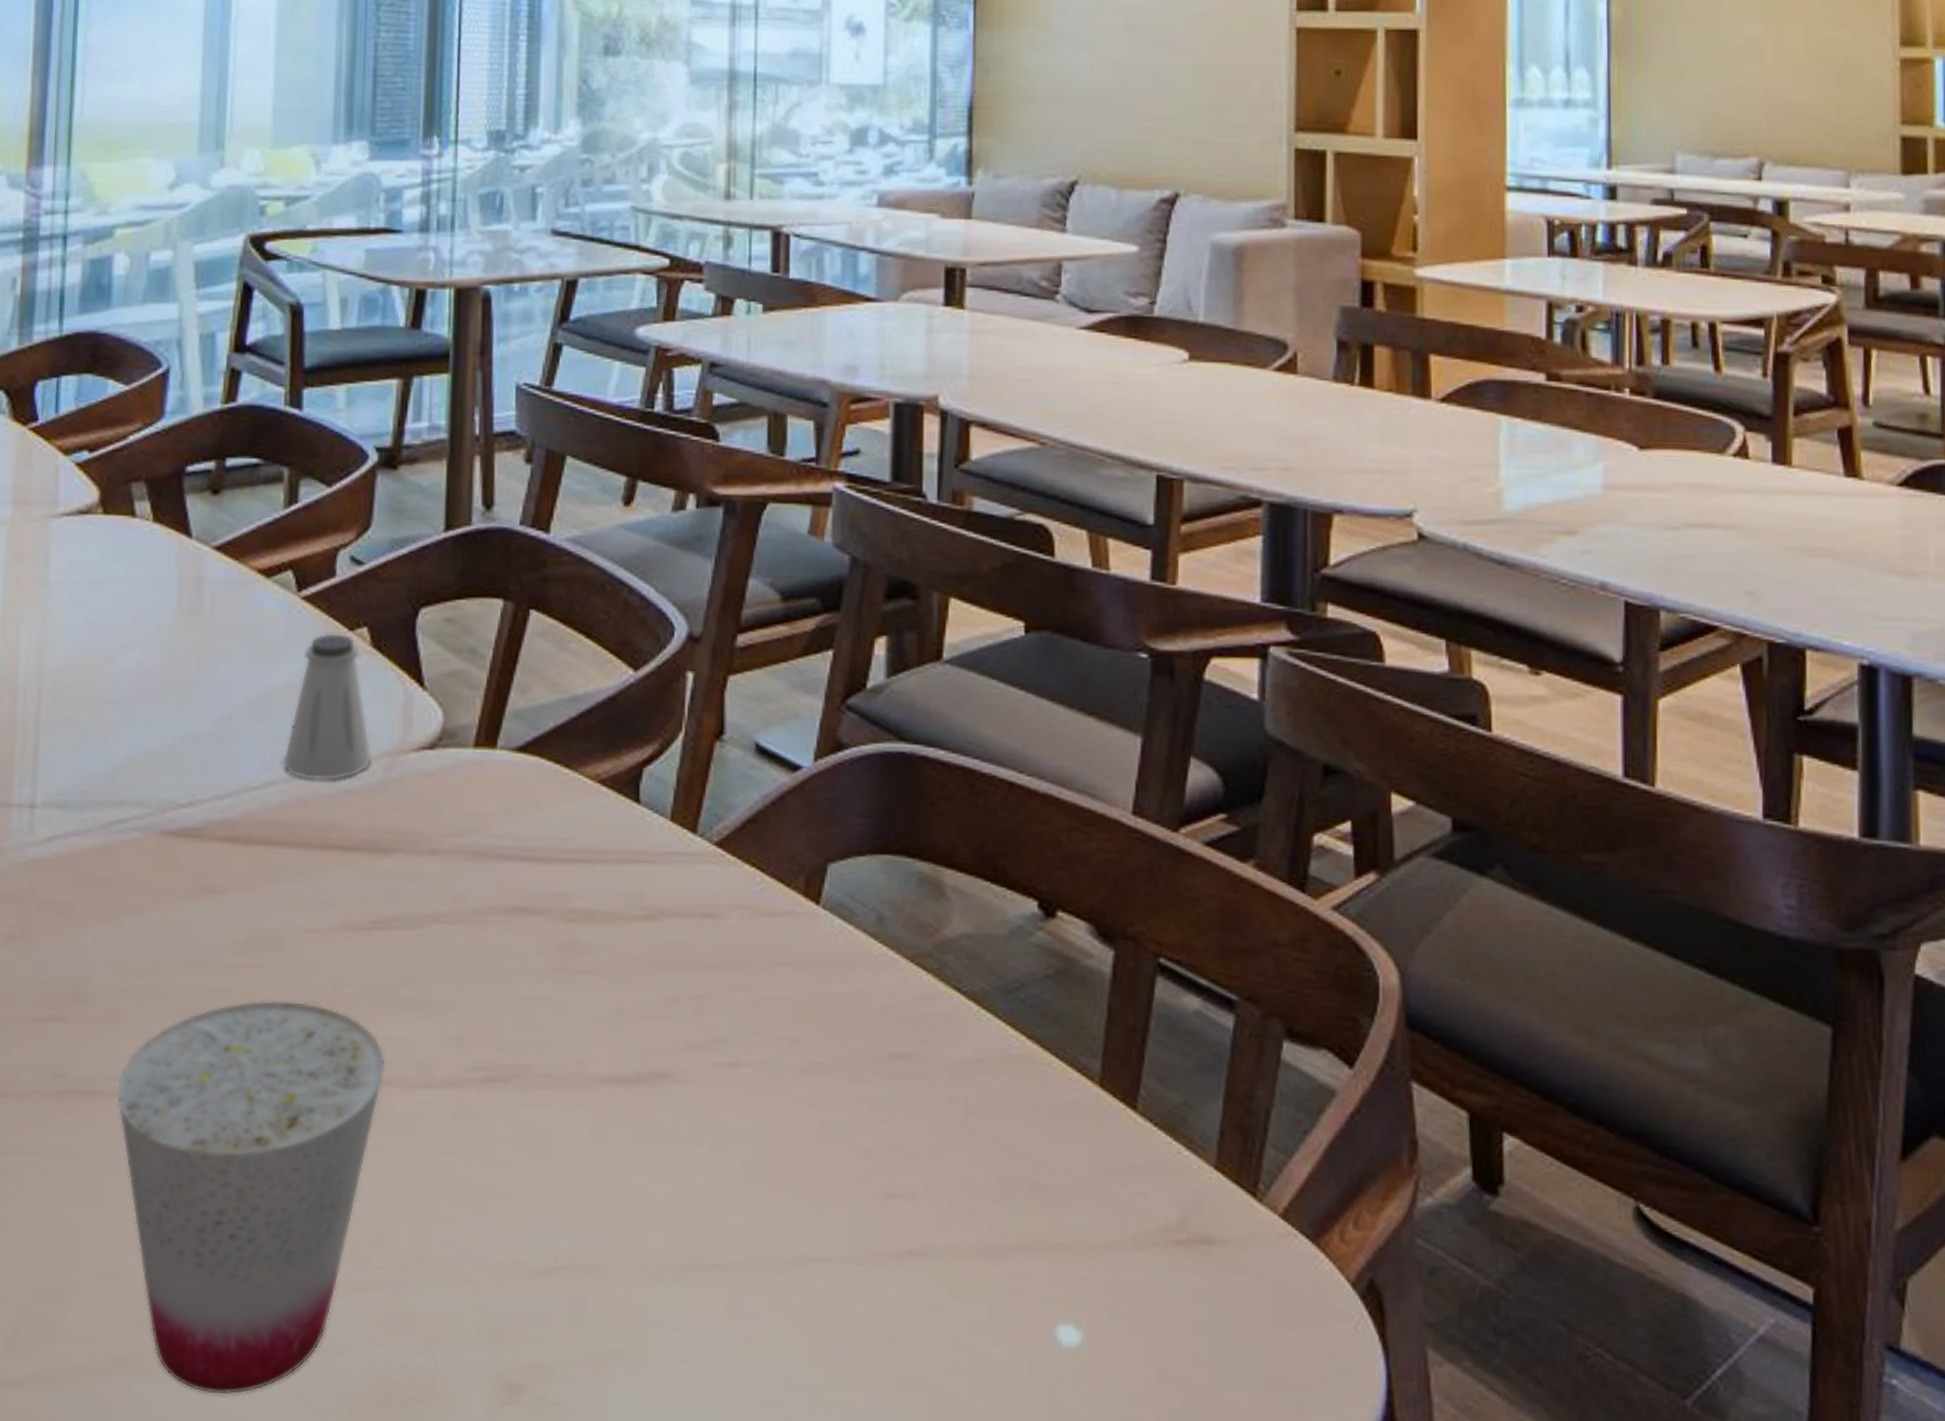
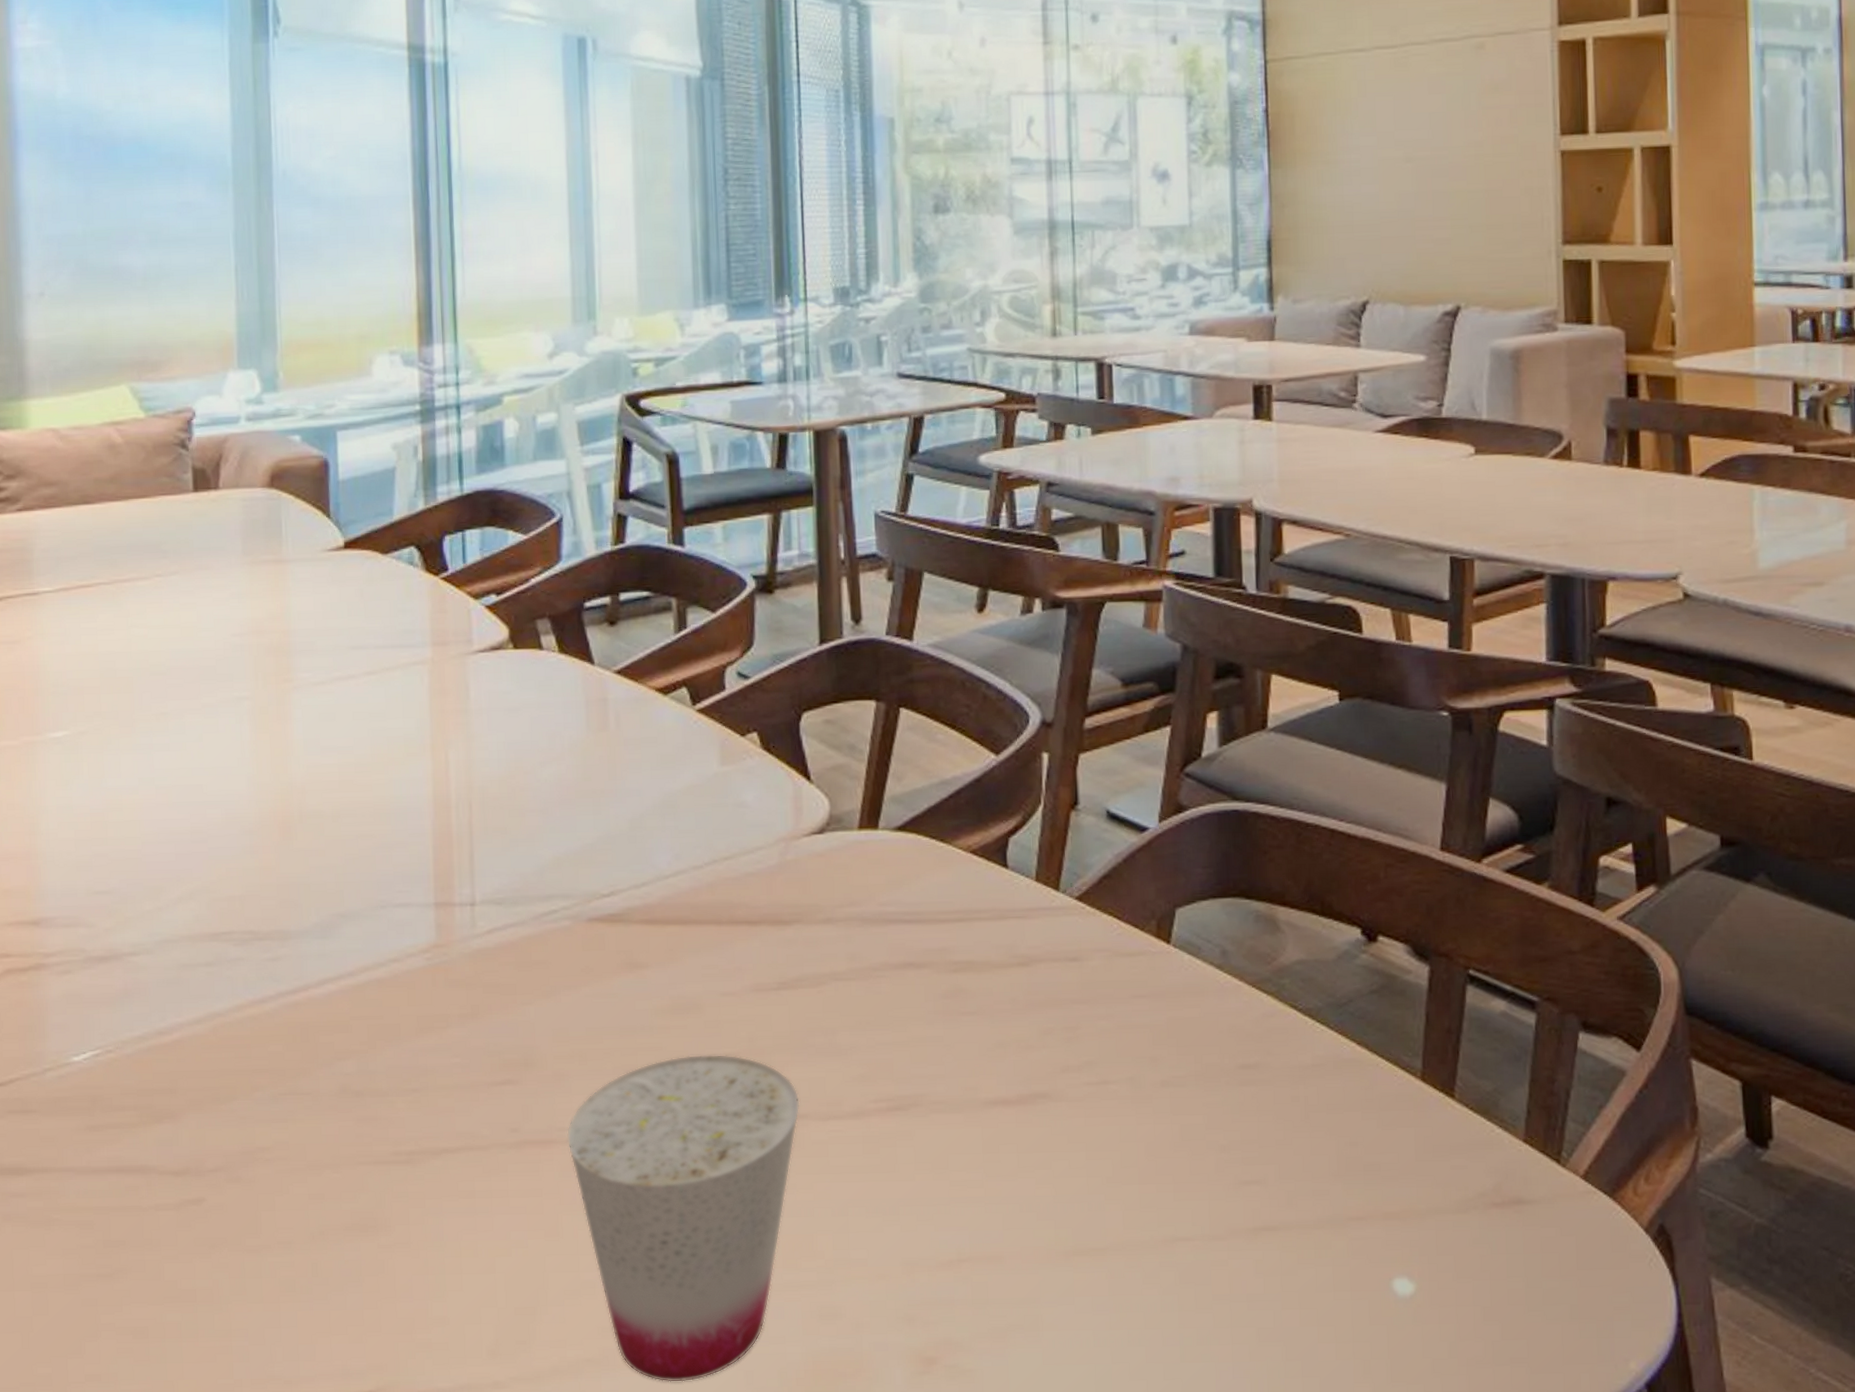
saltshaker: present [282,632,373,781] -> none [690,739,770,867]

